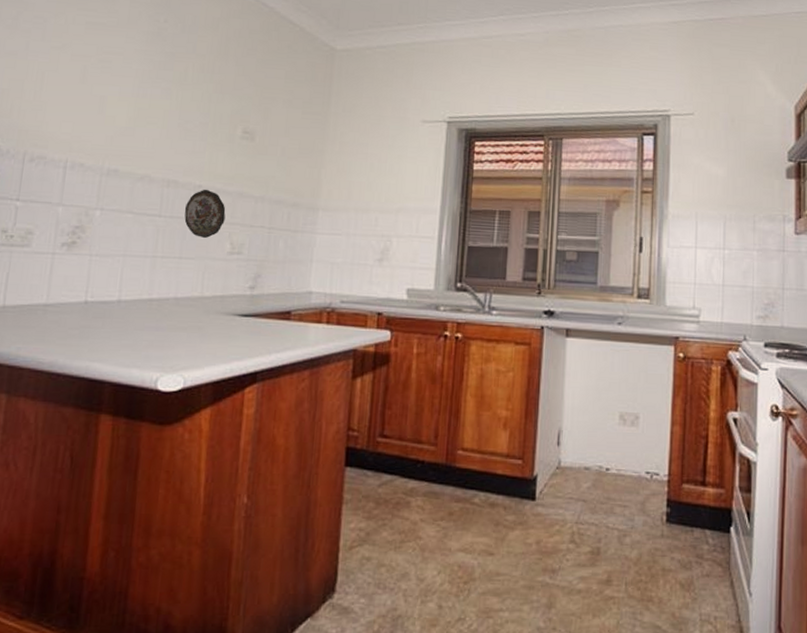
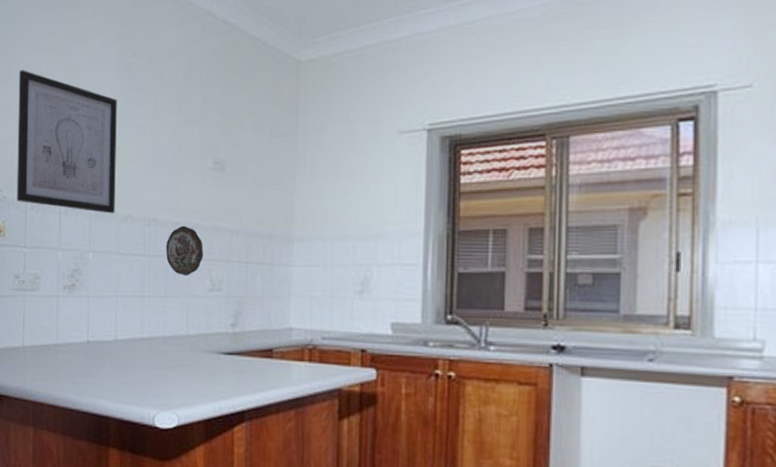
wall art: none [12,19,143,173] -> present [16,70,117,214]

